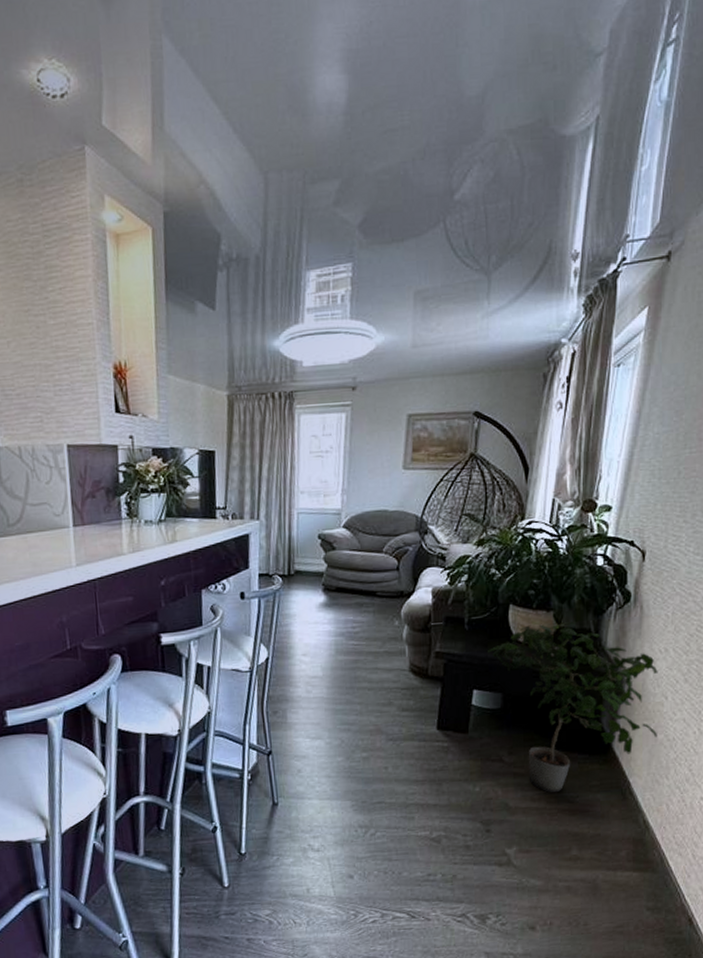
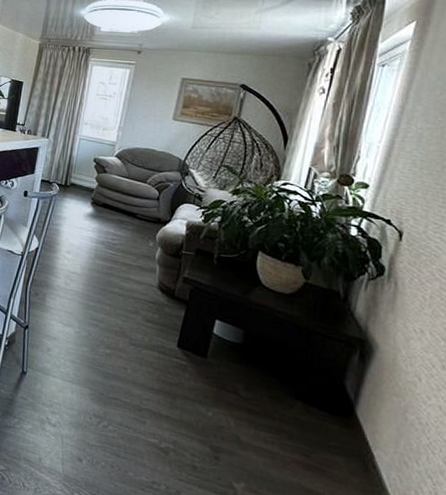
potted plant: present [488,624,658,793] -> none [233,274,412,442]

